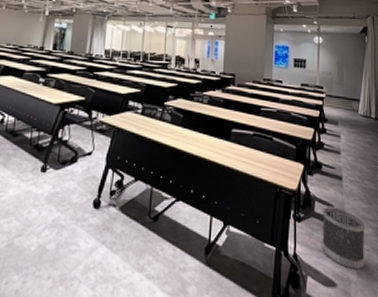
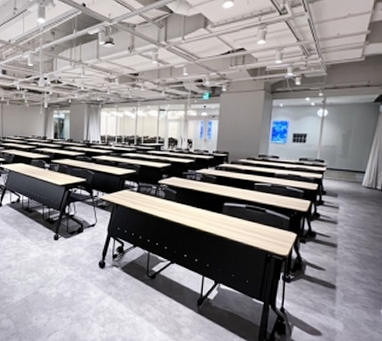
wastebasket: present [322,207,365,270] -> none [310,271,357,323]

